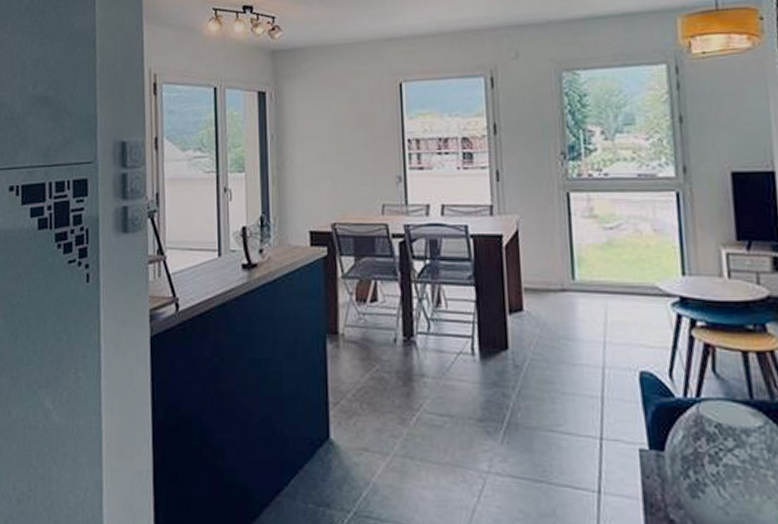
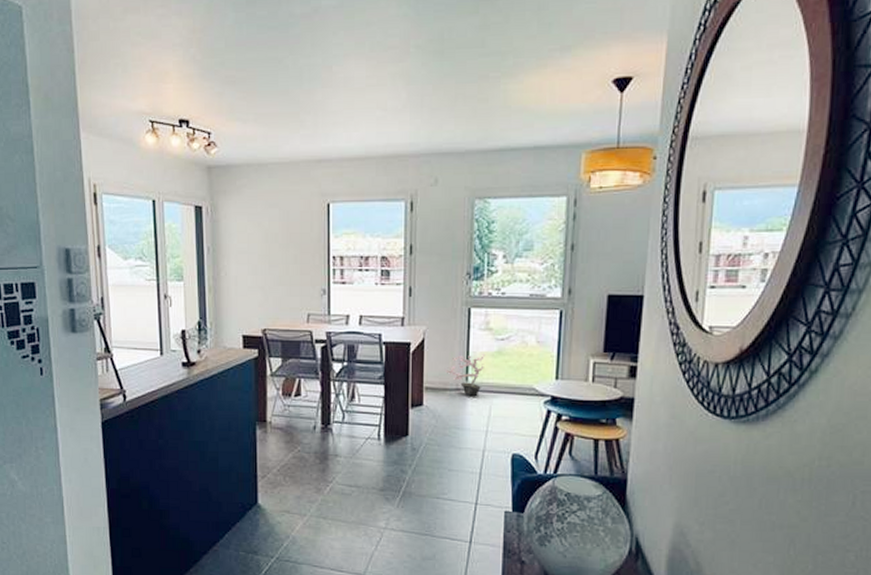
potted plant: none [545,246,593,298] -> present [444,354,486,396]

